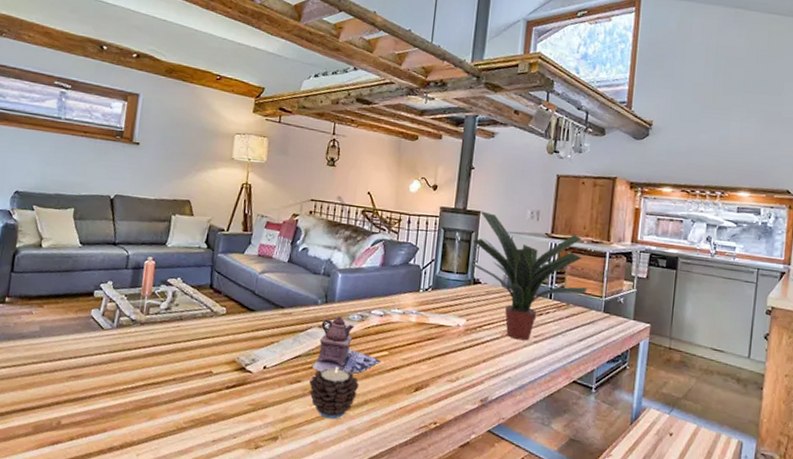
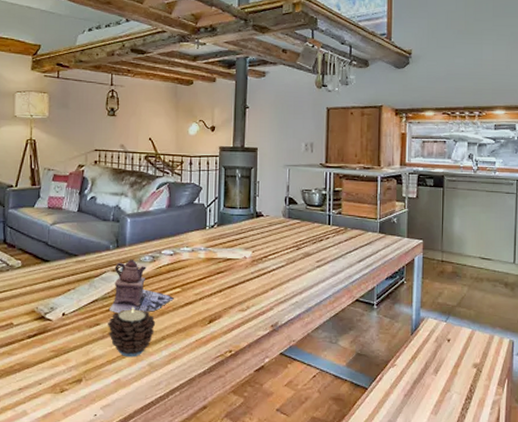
potted plant: present [470,211,587,341] -> none [252,147,363,266]

